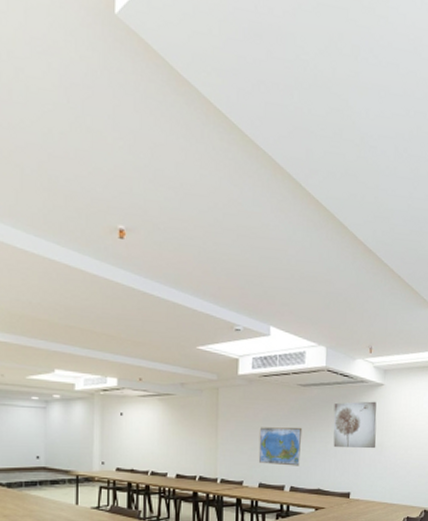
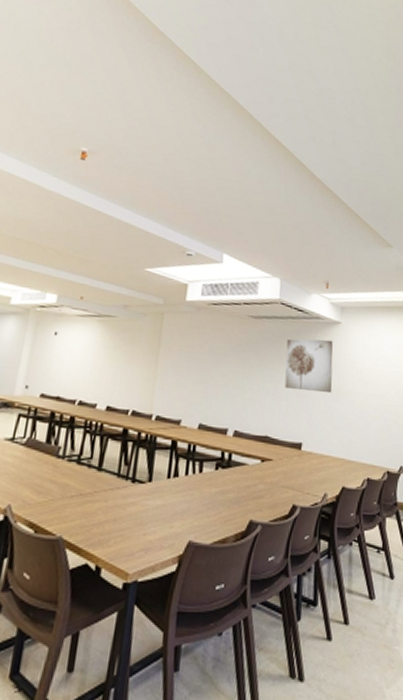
world map: present [258,427,303,466] -> none [200,359,252,407]

